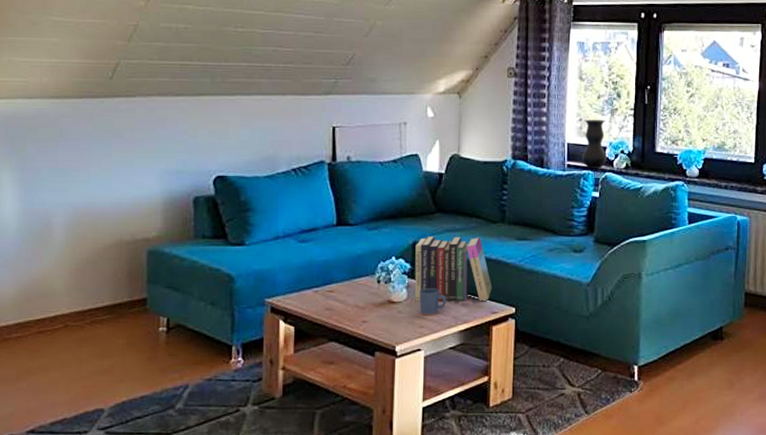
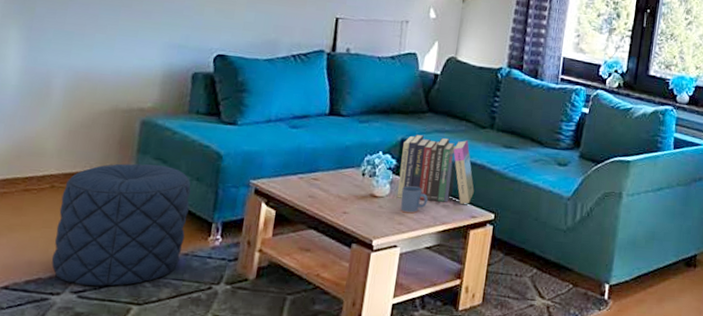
pouf: none [74,293,207,421] -> present [51,163,191,286]
vase: present [581,120,607,169] -> none [575,36,604,86]

